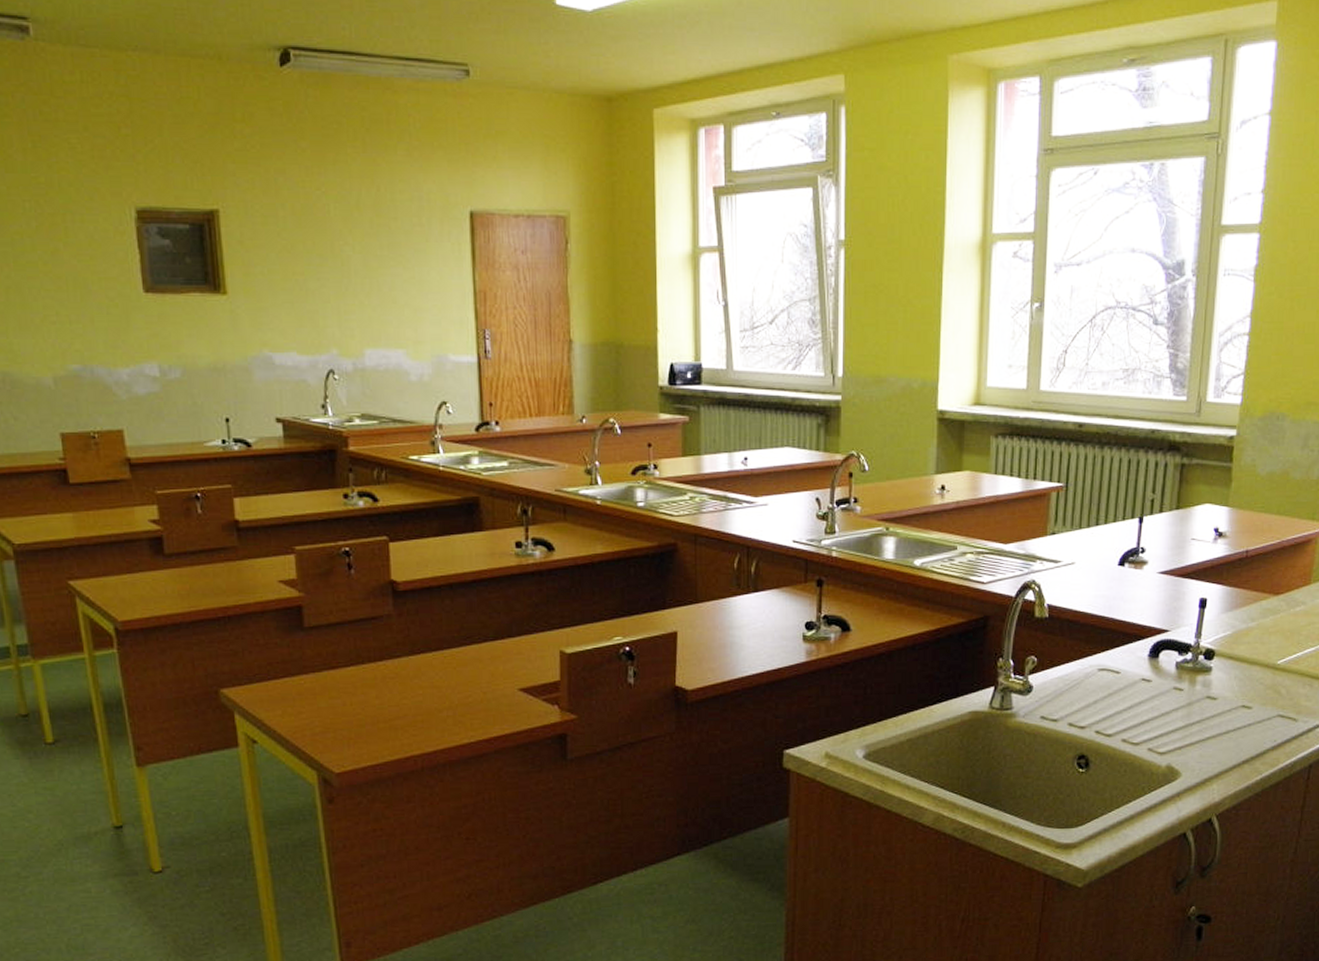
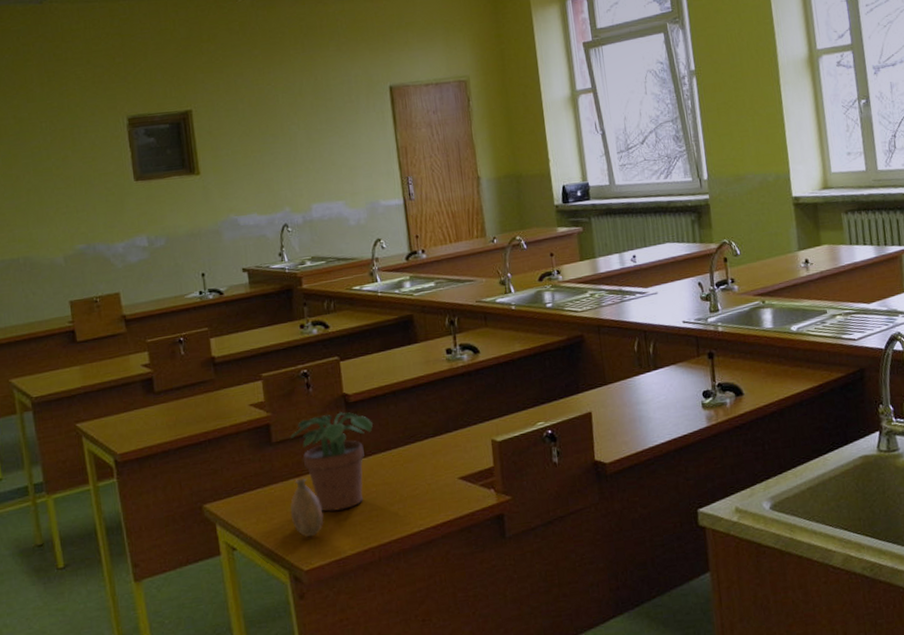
flask: none [322,671,361,737] -> present [290,478,324,538]
potted plant: none [326,601,423,711] -> present [290,412,373,512]

